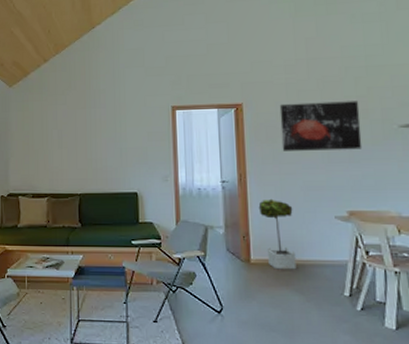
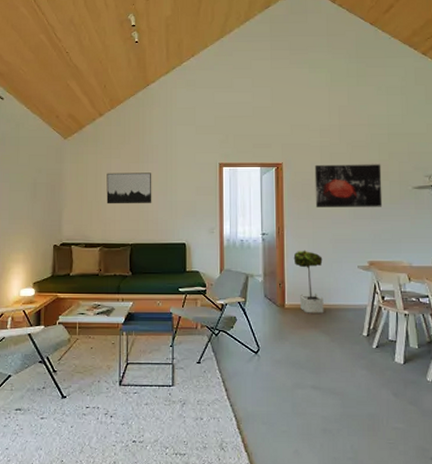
wall art: none [53,118,101,153] -> present [106,172,152,204]

